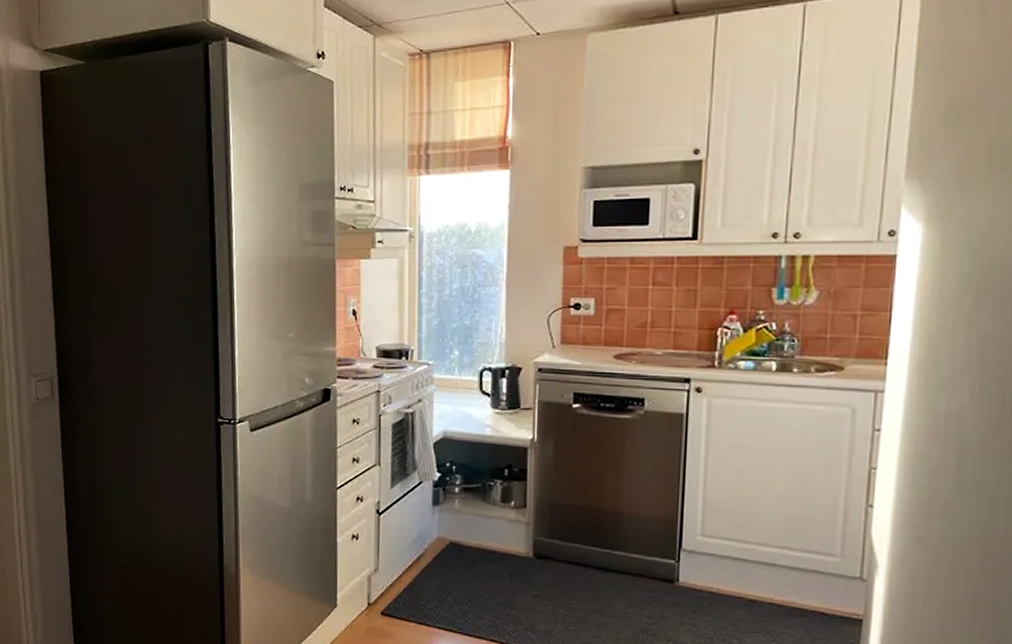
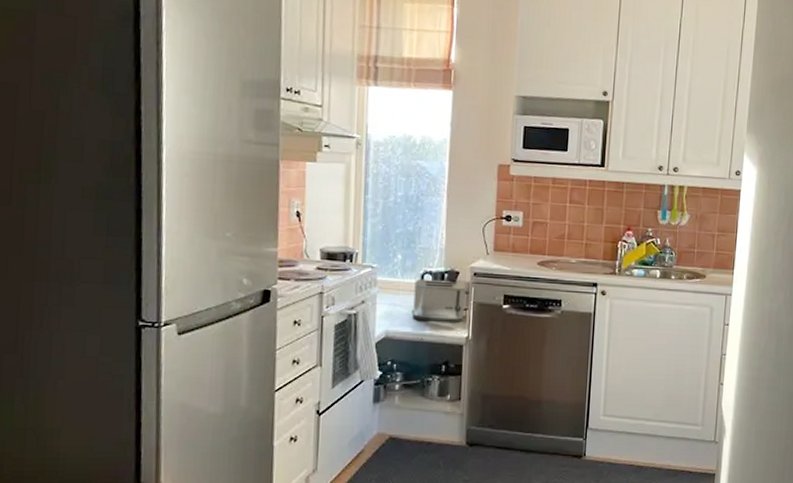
toaster: none [470,375,534,423] -> present [411,278,469,322]

